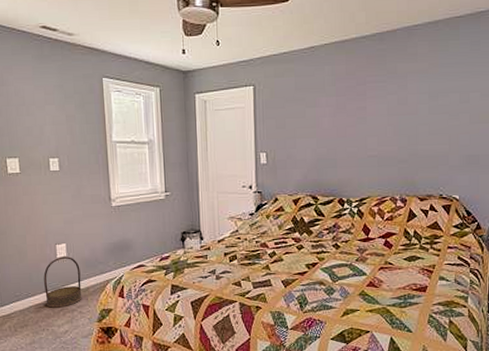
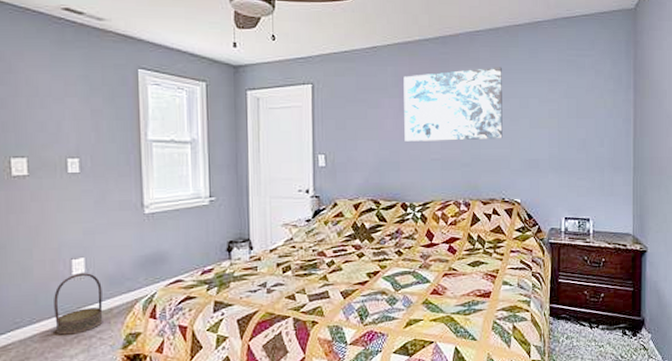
wall art: none [340,61,441,139] -> present [403,67,503,142]

